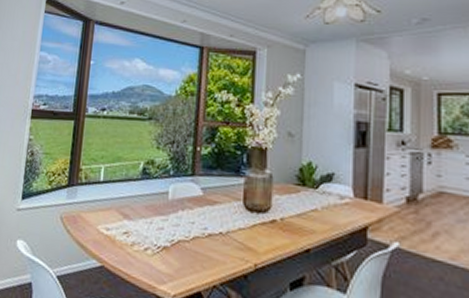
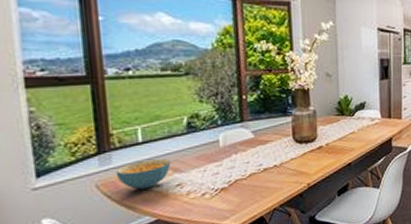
cereal bowl: none [77,200,123,231] -> present [115,158,171,190]

